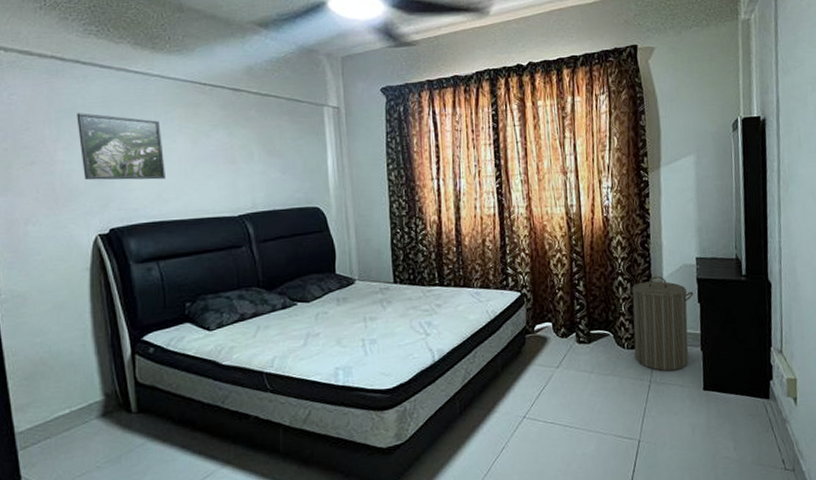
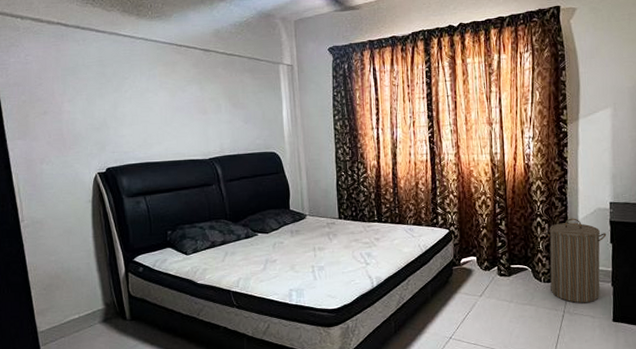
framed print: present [77,113,165,181] -> none [78,70,150,128]

